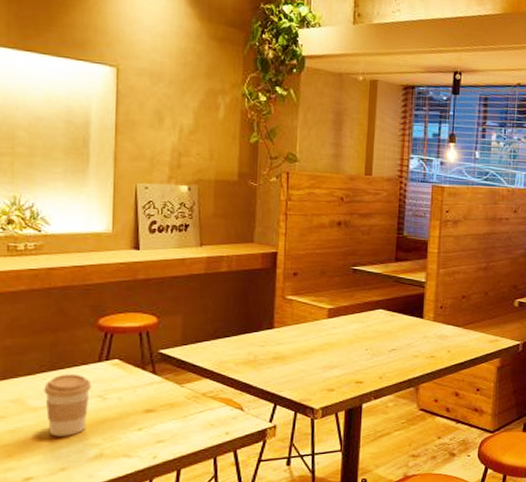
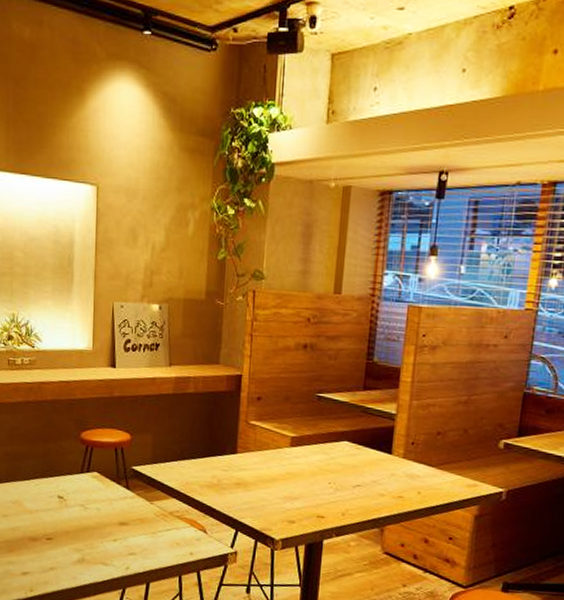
coffee cup: present [44,374,92,437] -> none [37,481,75,539]

